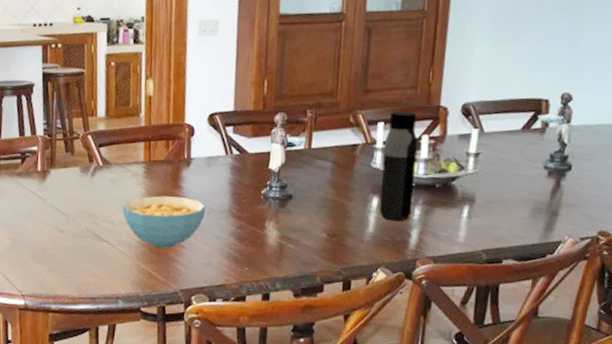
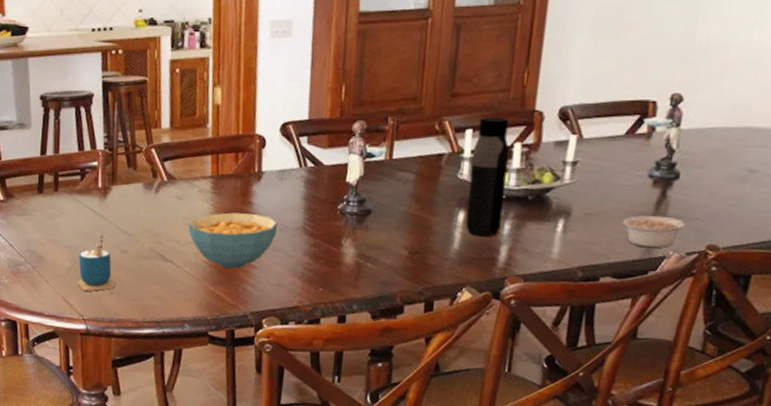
cup: none [16,214,52,269] -> present [77,233,115,292]
legume: none [522,203,590,234] -> present [623,215,699,248]

